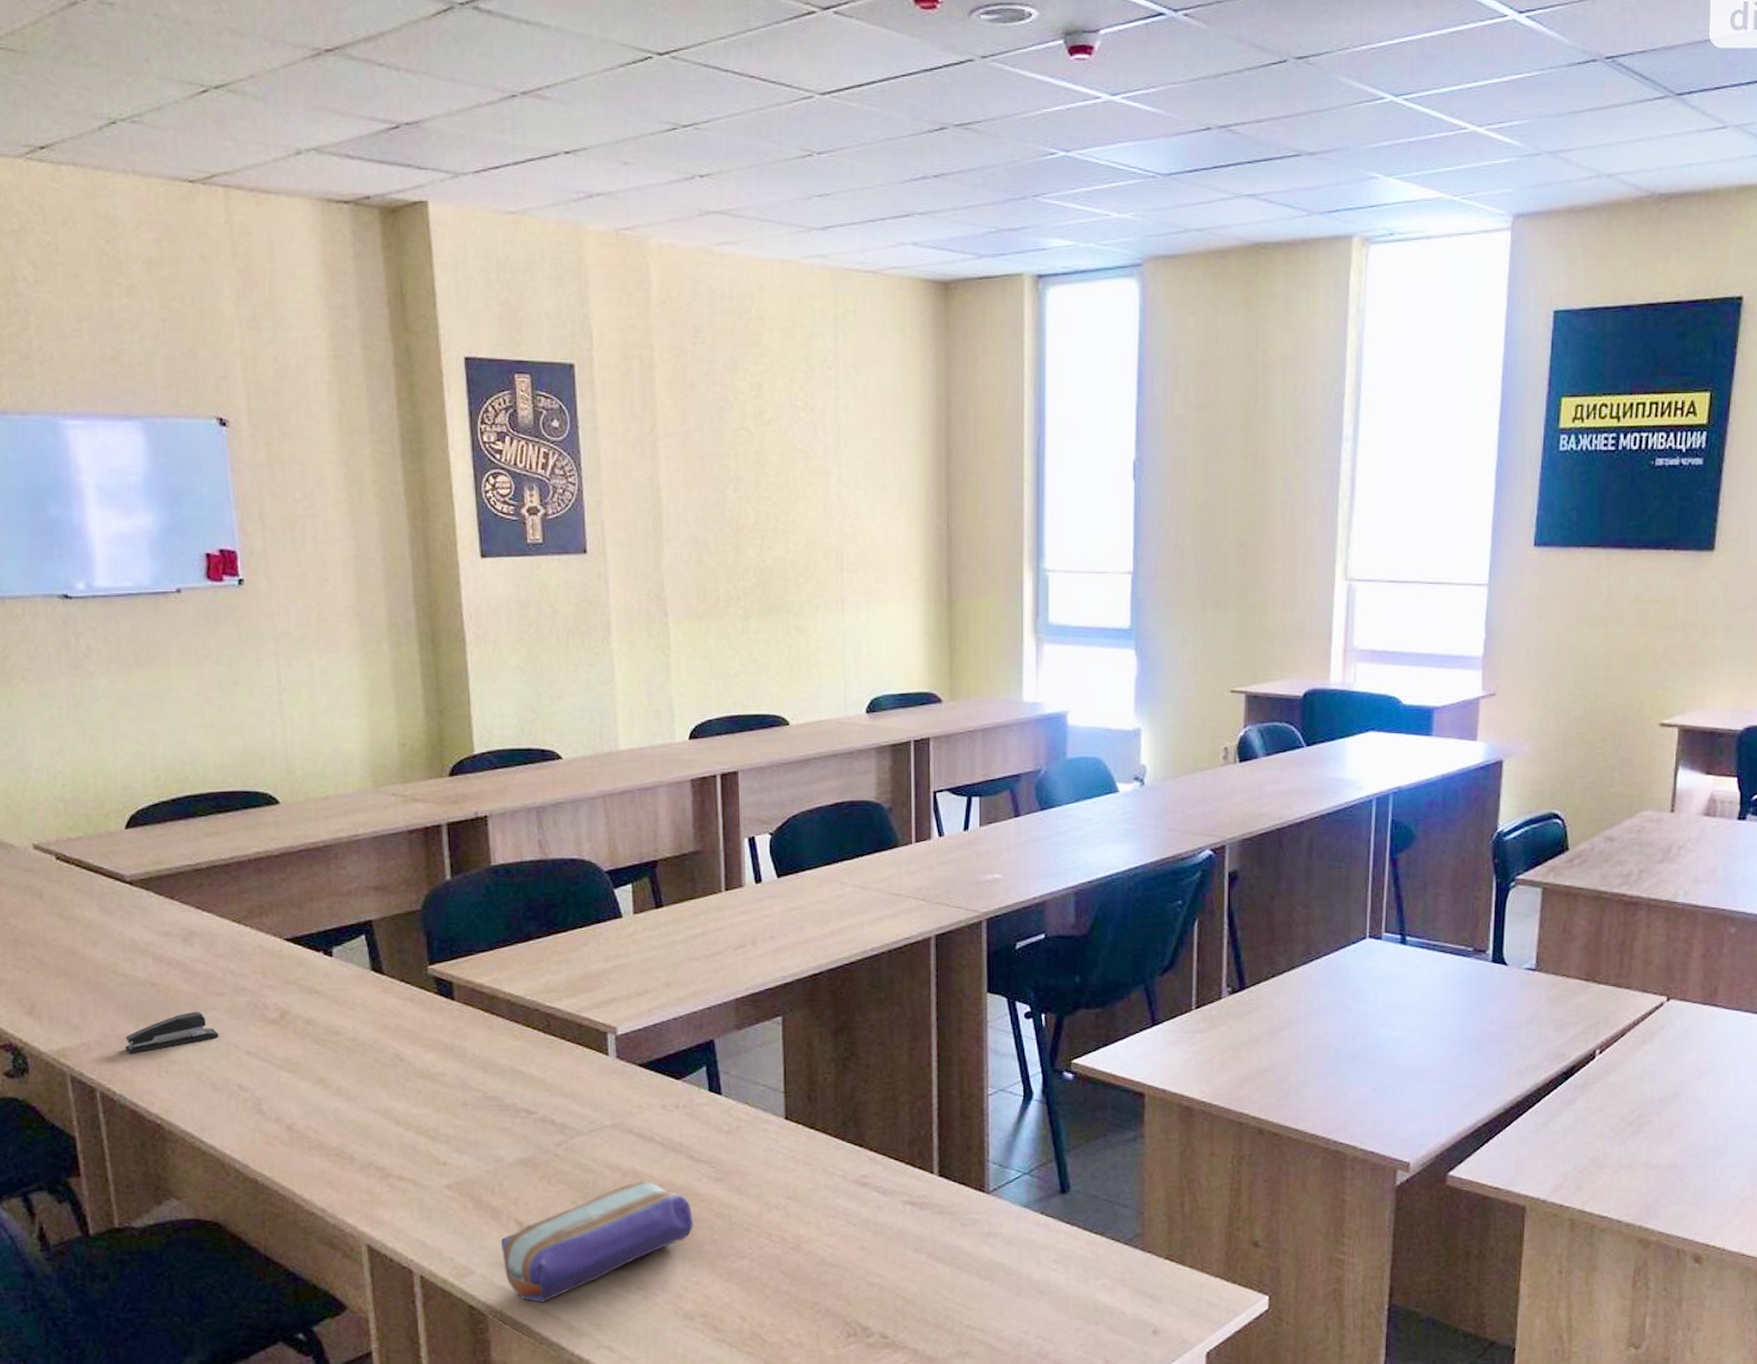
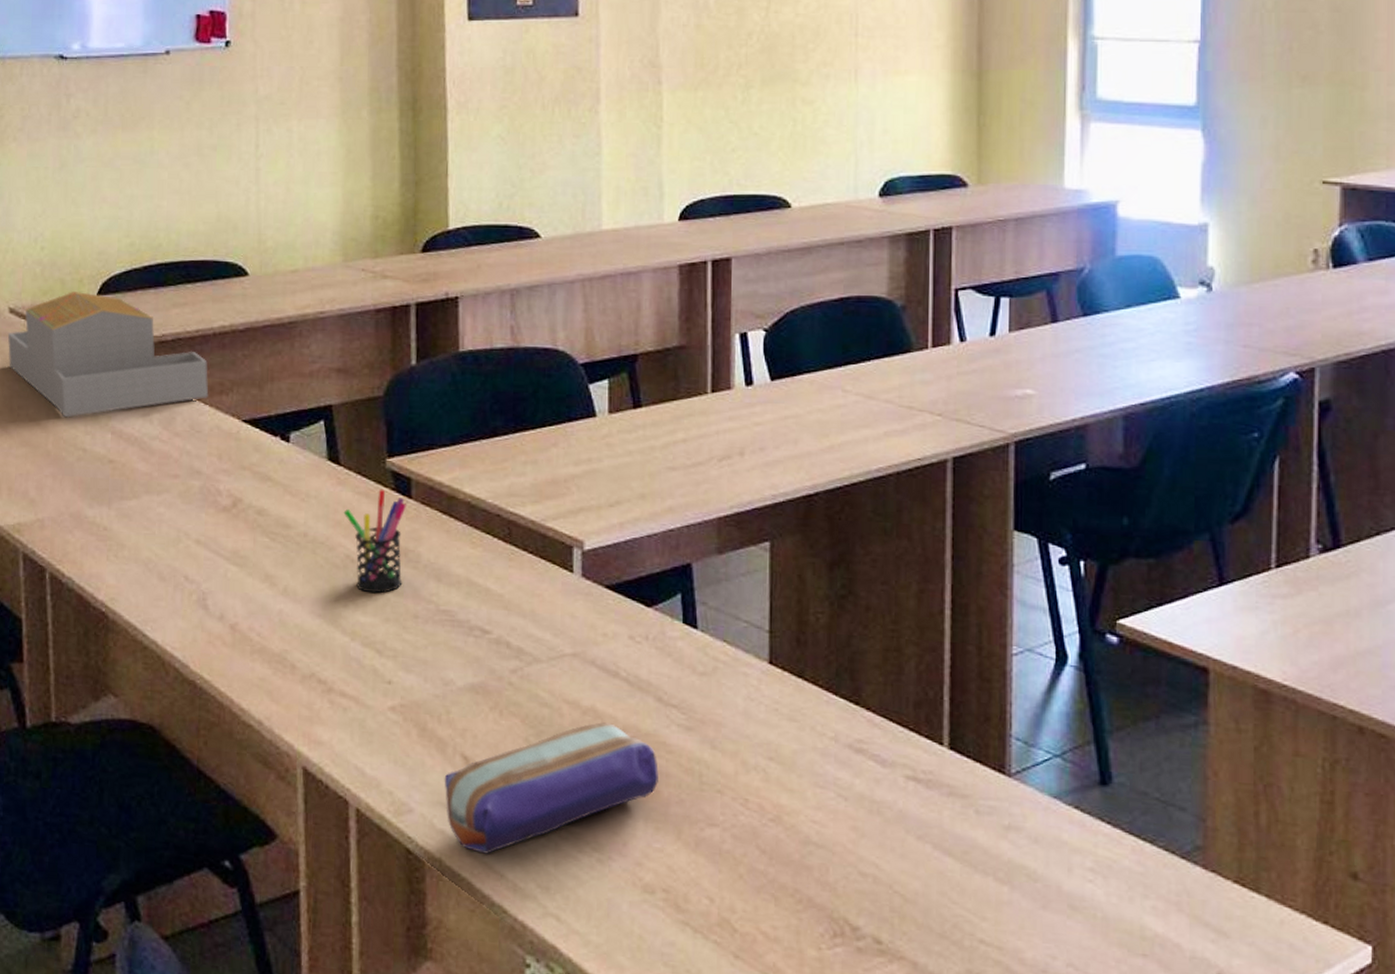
architectural model: none [34,826,249,946] -> present [7,292,209,418]
stapler: present [125,1011,218,1054] -> none [78,492,169,535]
pen holder: none [390,994,451,1087] -> present [343,490,407,594]

